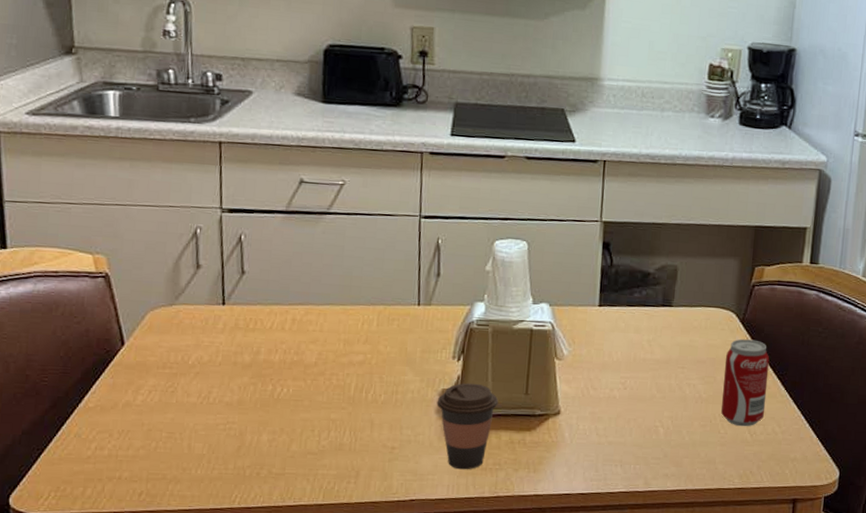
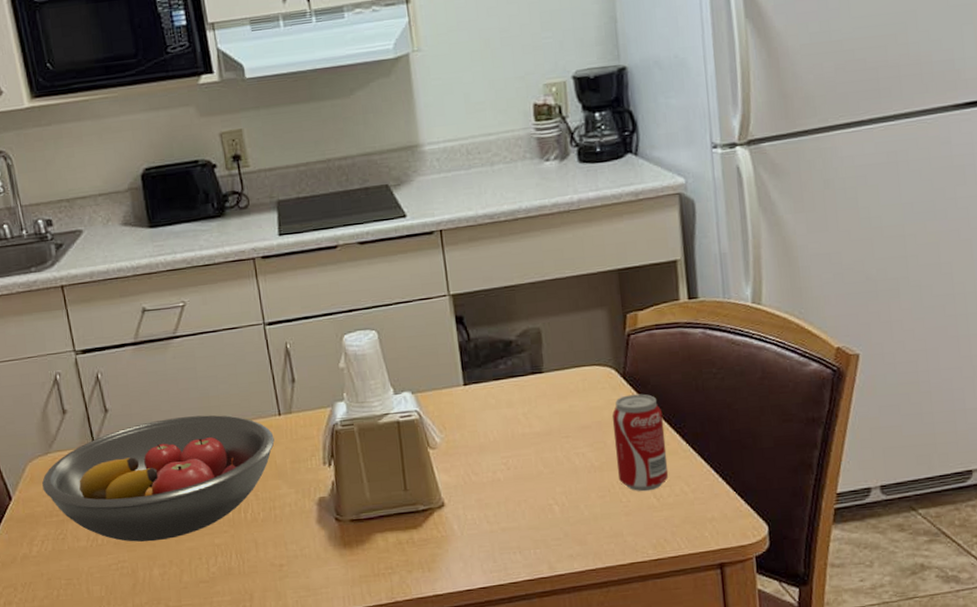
fruit bowl: none [160,290,410,408] -> present [42,415,275,542]
coffee cup: present [437,383,499,470] -> none [316,486,379,579]

